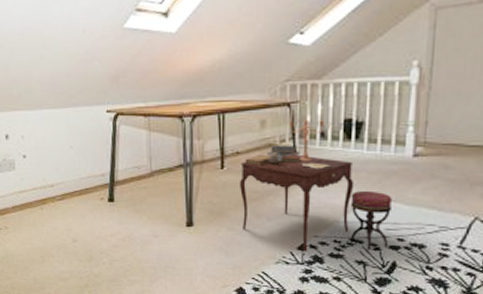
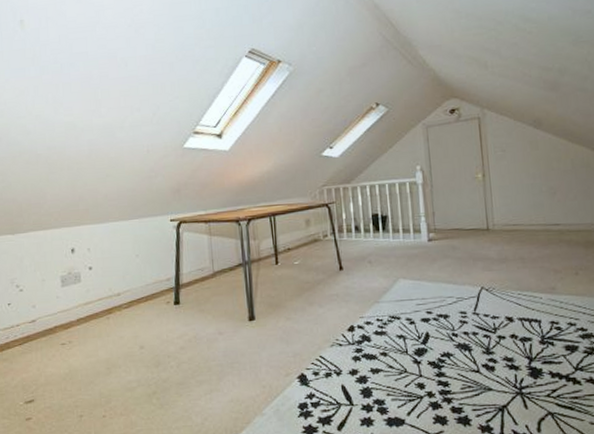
side table: present [240,102,393,252] -> none [292,202,421,333]

